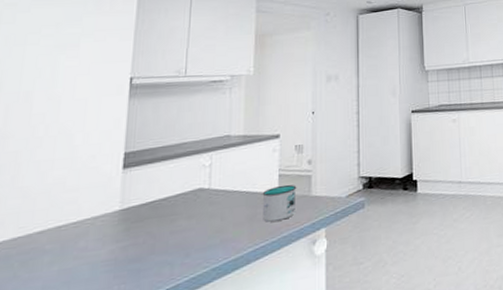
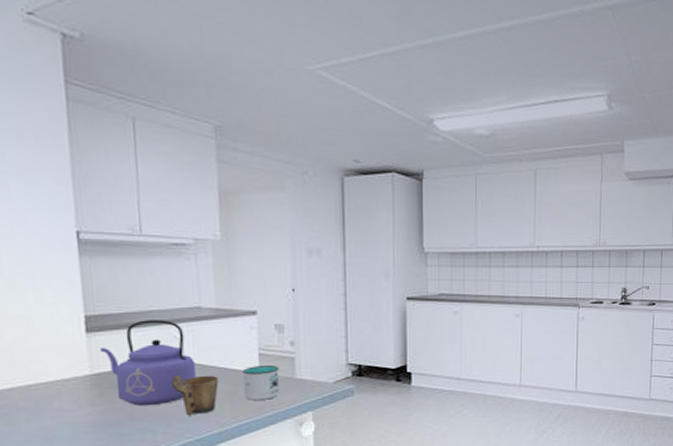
kettle: none [133,150,220,239] -> present [100,320,197,407]
mug: none [194,200,239,244] -> present [171,374,219,416]

